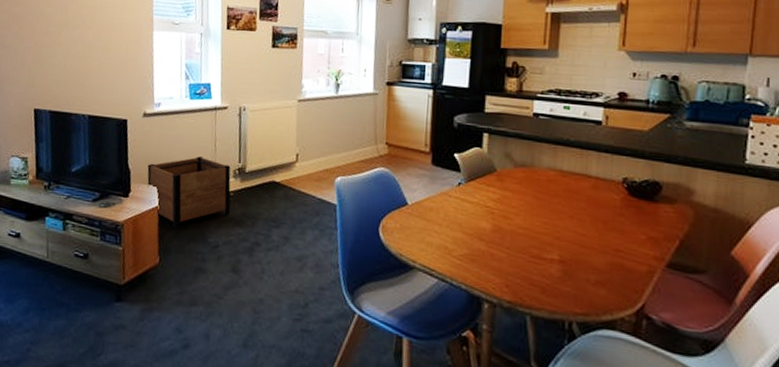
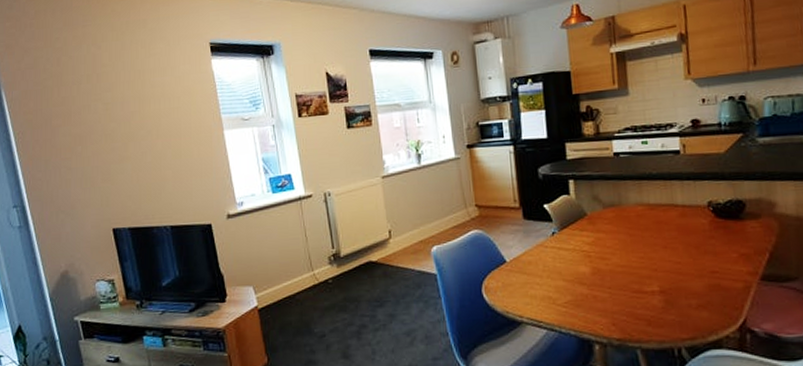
planter: present [147,156,231,229] -> none [240,249,331,325]

